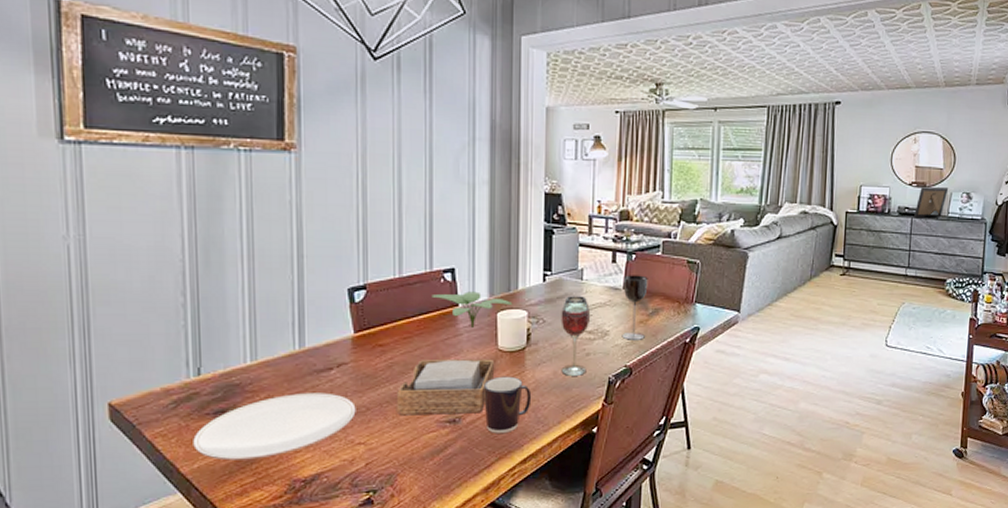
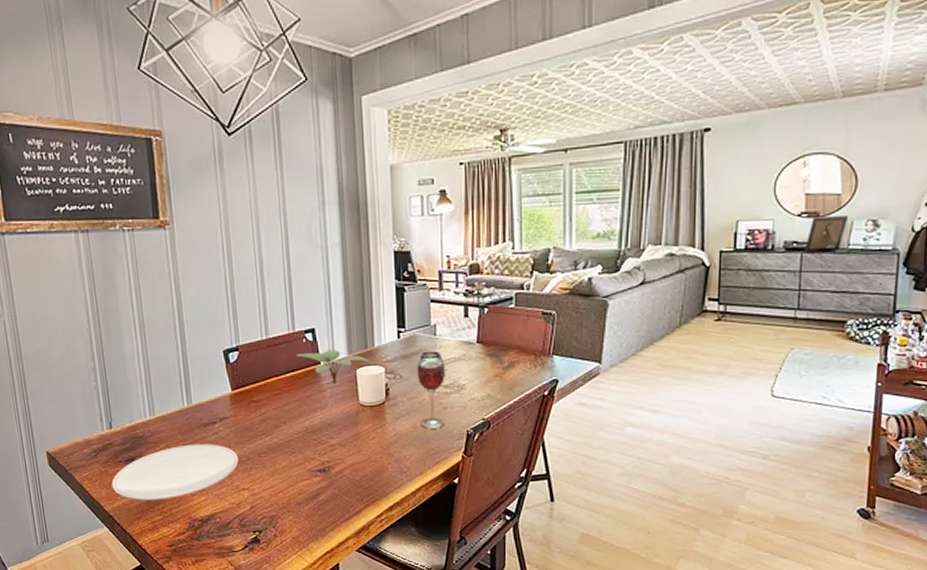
napkin holder: present [396,359,495,415] -> none [272,413,358,465]
mug: present [484,376,532,433] -> none [349,429,394,482]
wine glass: present [621,275,648,340] -> none [476,328,502,394]

